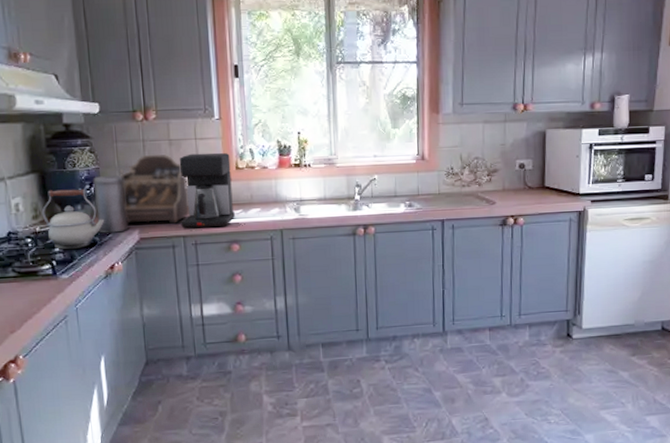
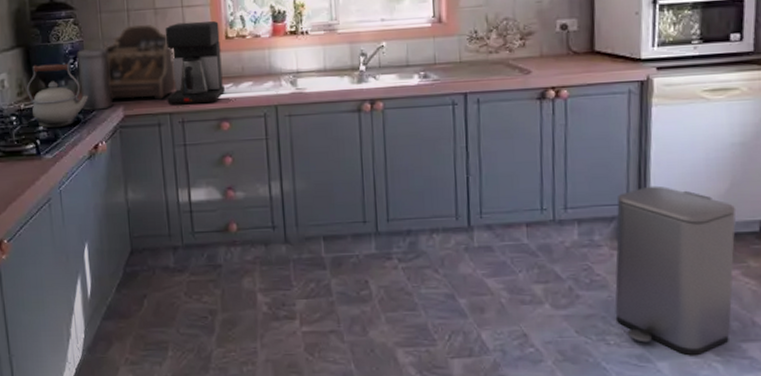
pedal bin: none [555,295,645,429] -> present [614,185,737,356]

